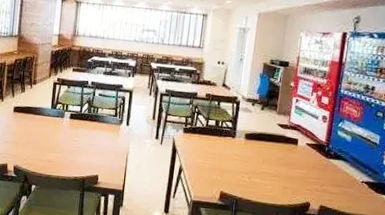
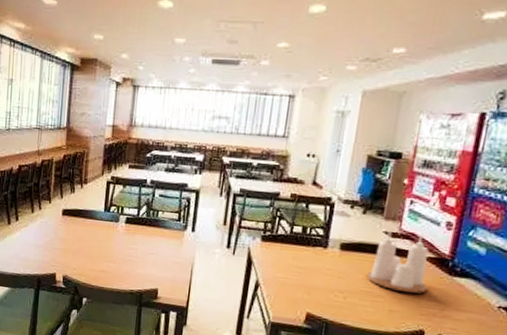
condiment set: none [266,123,311,173] -> present [367,230,429,294]

